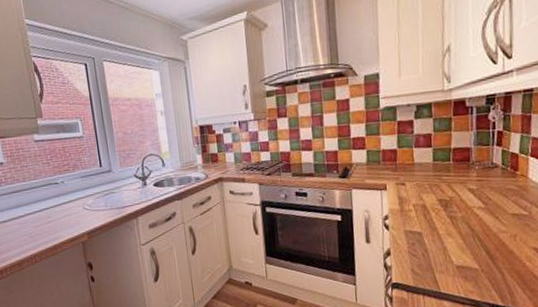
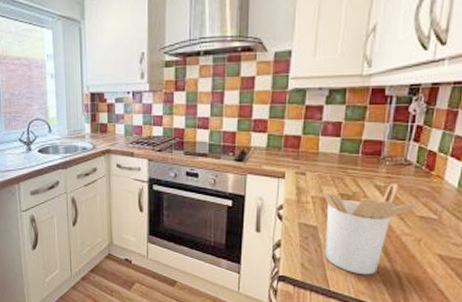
utensil holder: none [422,185,509,275] -> present [322,184,418,275]

